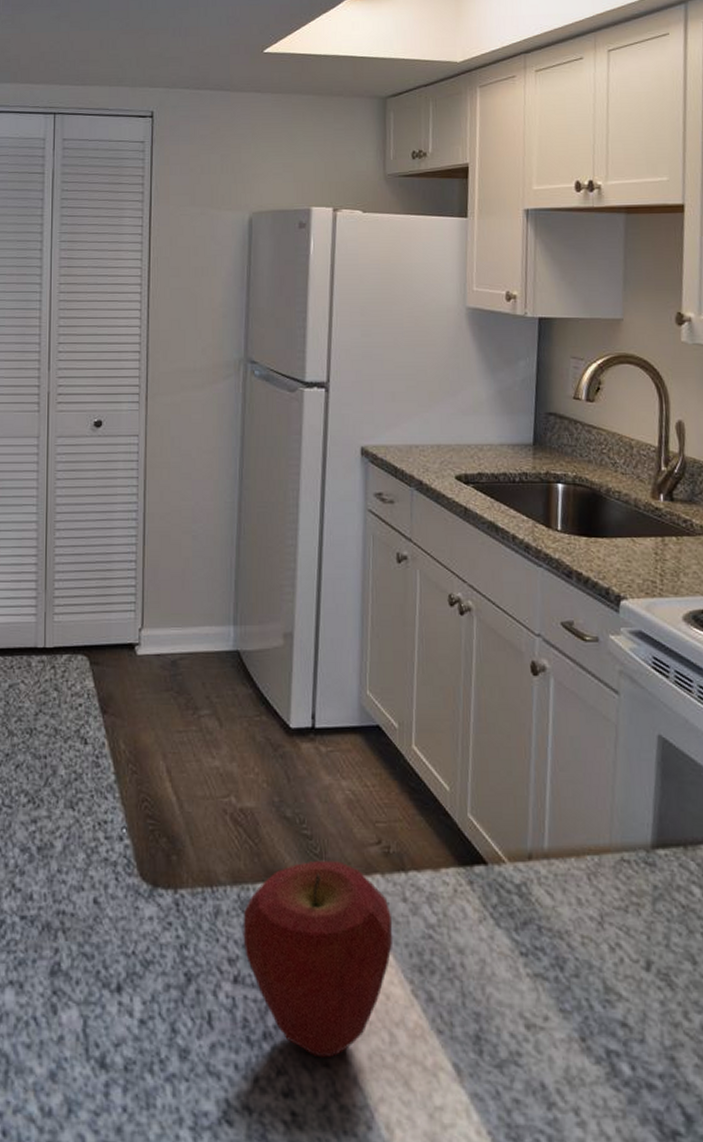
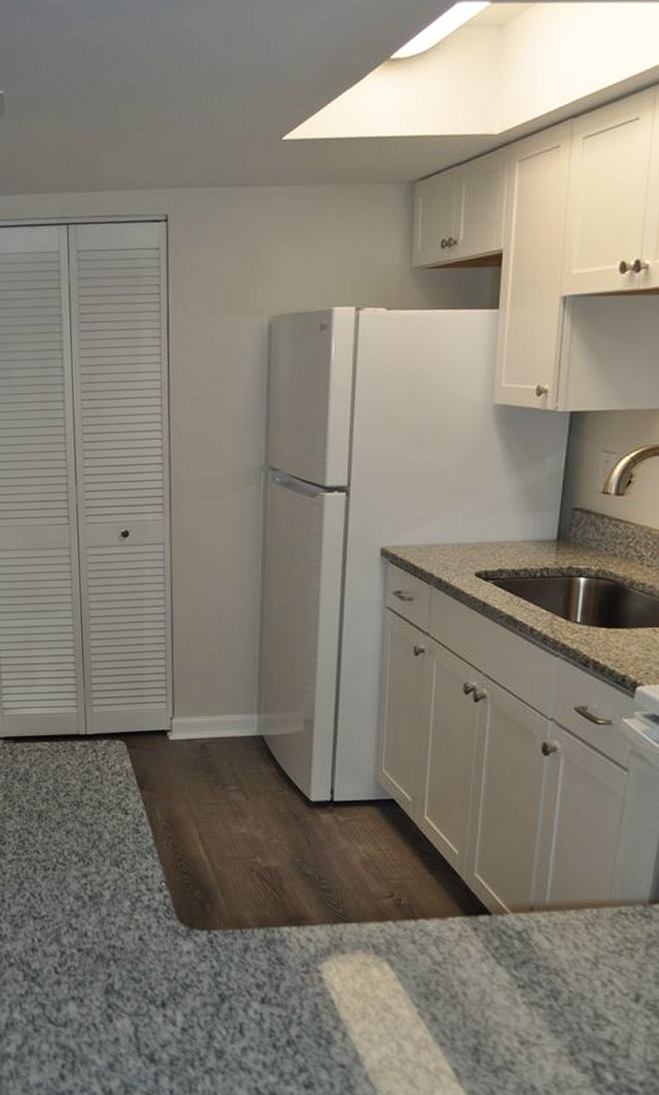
apple: present [243,860,392,1058] -> none [269,909,401,1061]

